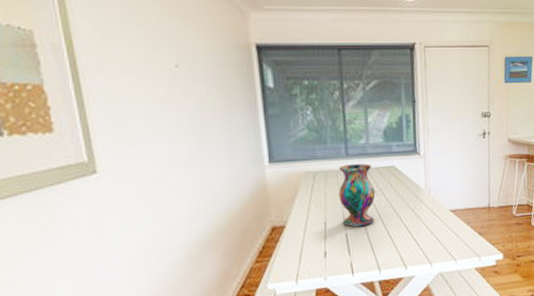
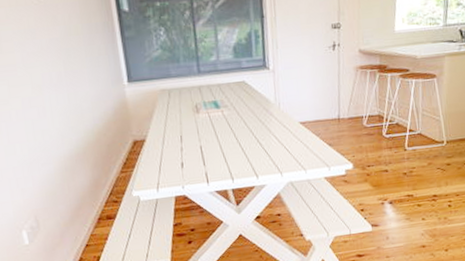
vase: present [338,163,376,227] -> none [192,79,227,140]

